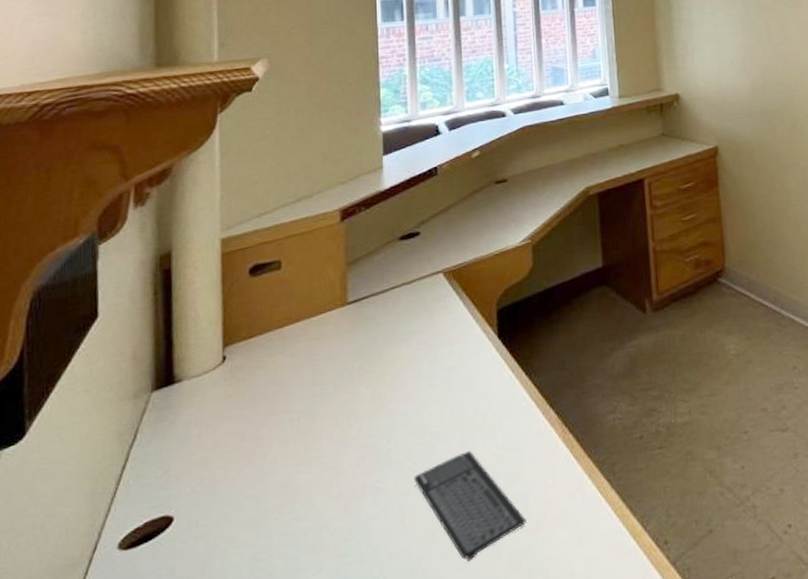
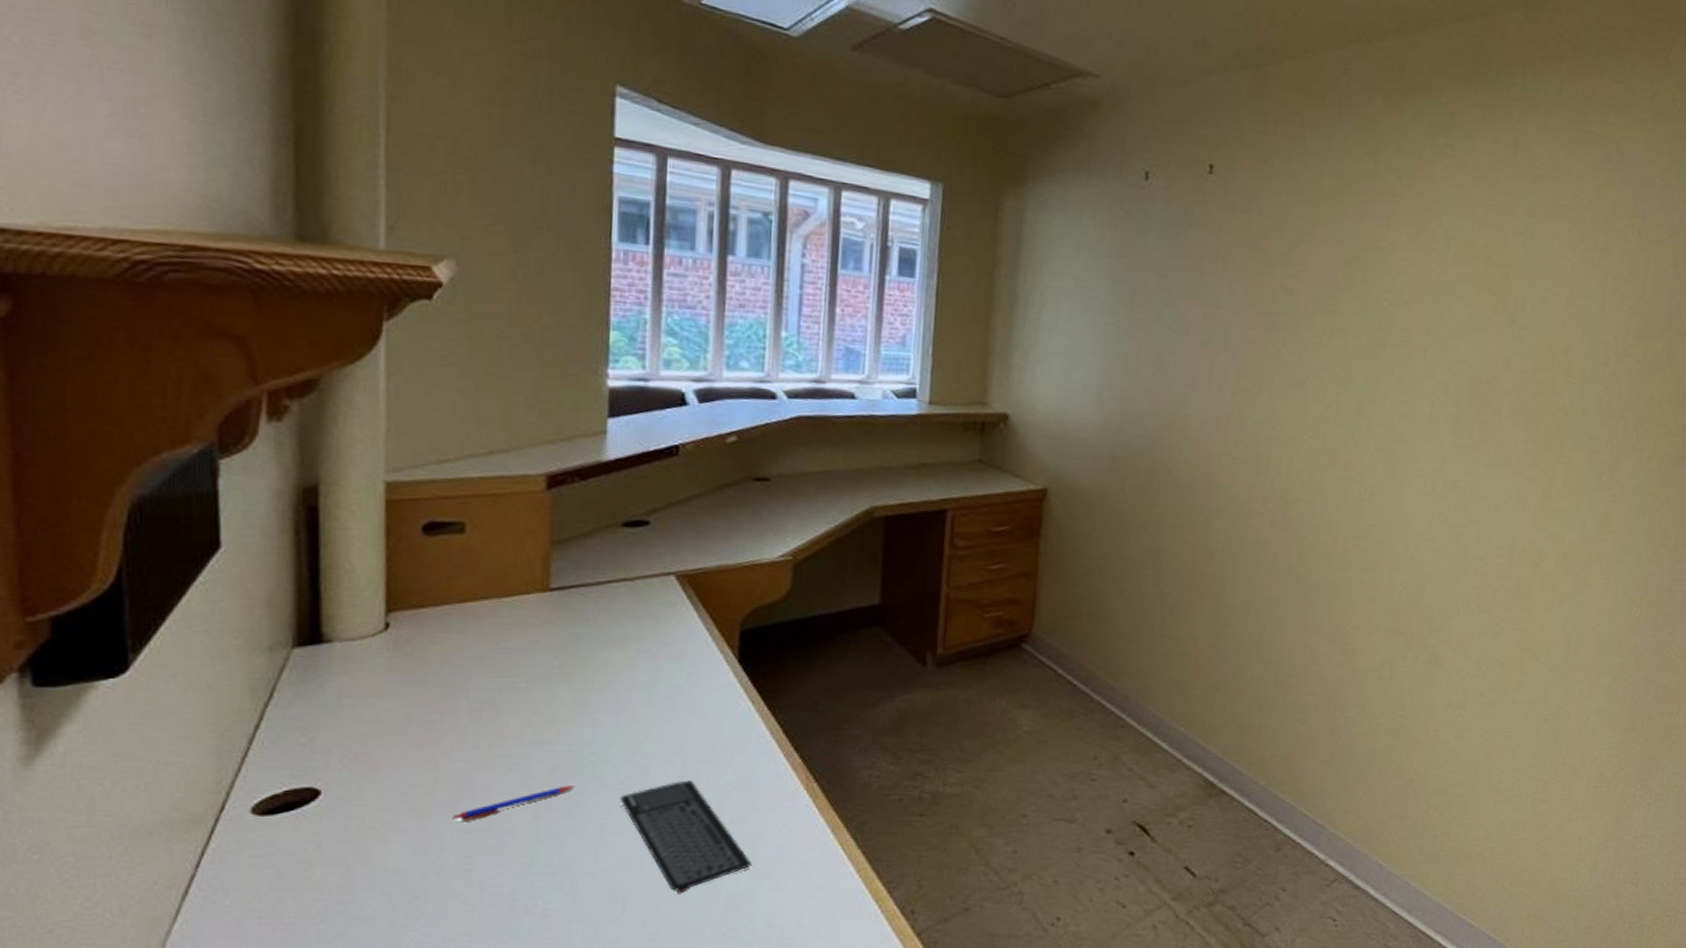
pen: none [279,473,378,524] -> present [452,785,576,821]

